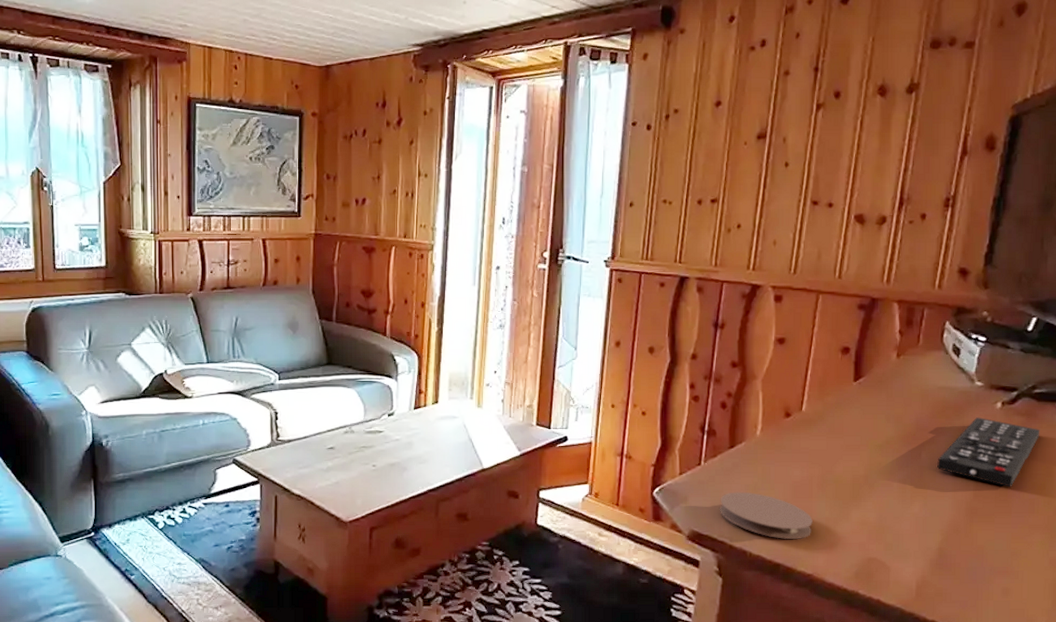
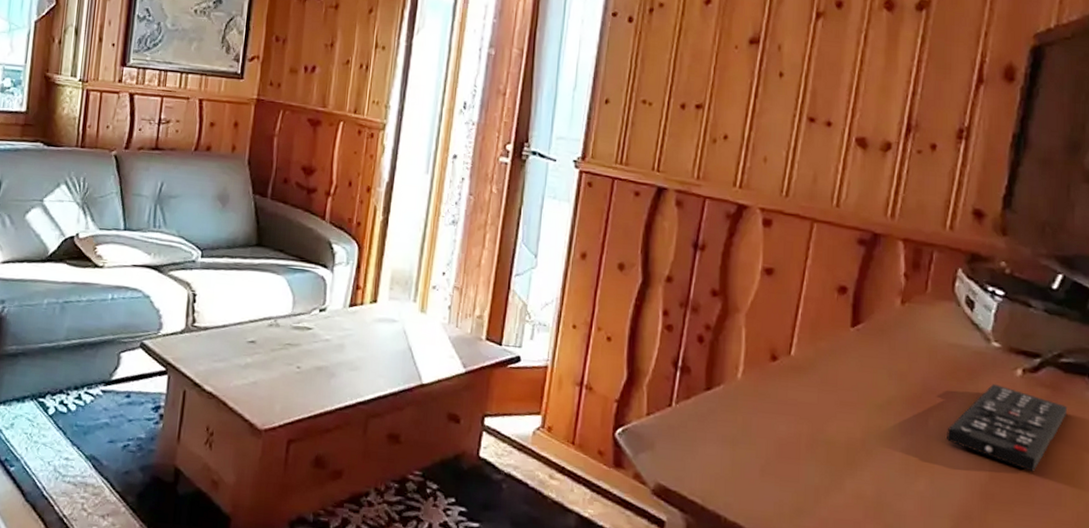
coaster: present [719,492,813,540] -> none [691,442,799,509]

